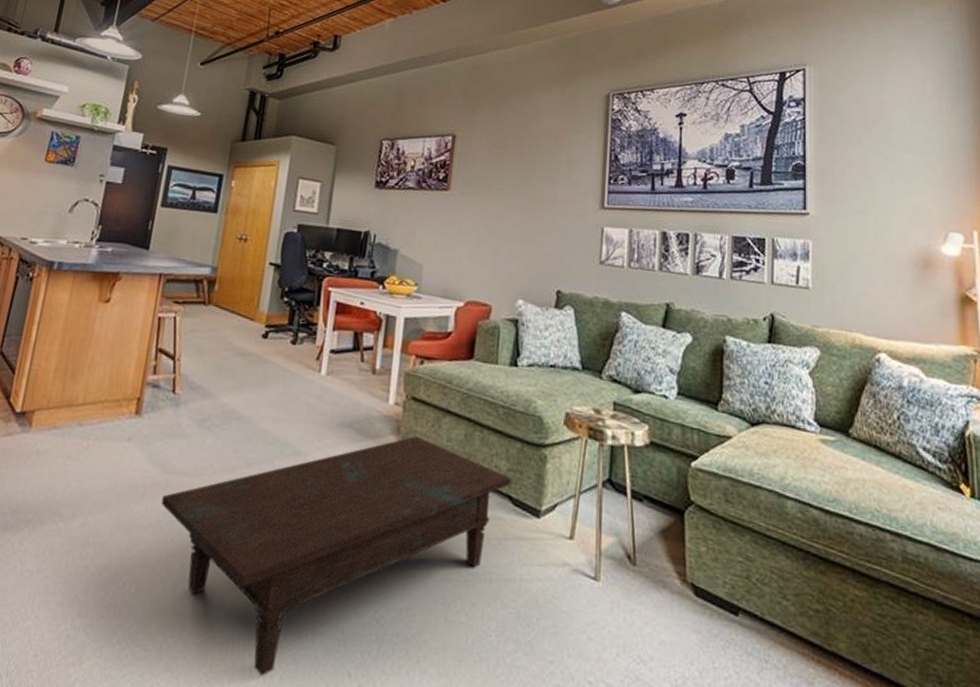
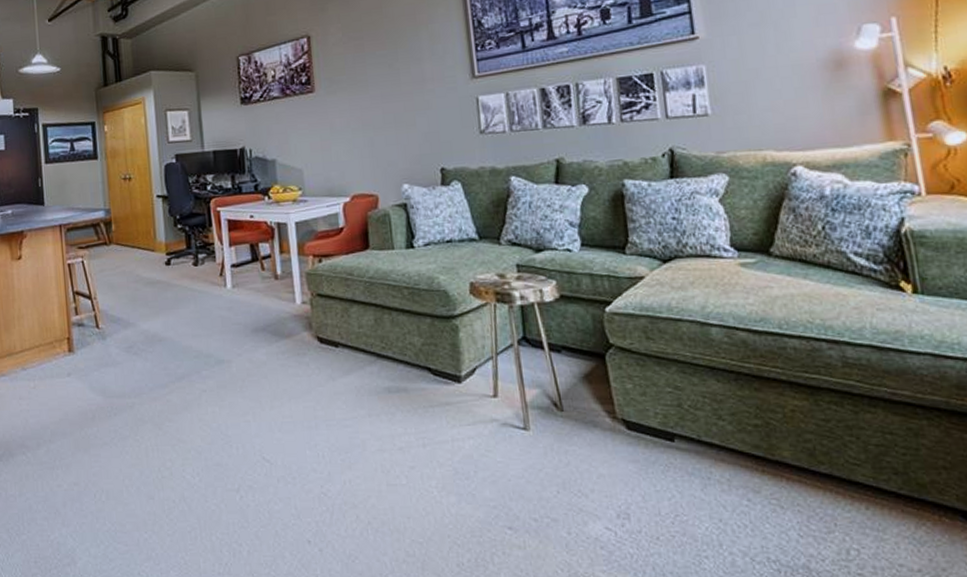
coffee table: present [160,436,512,677] -> none [109,329,428,554]

